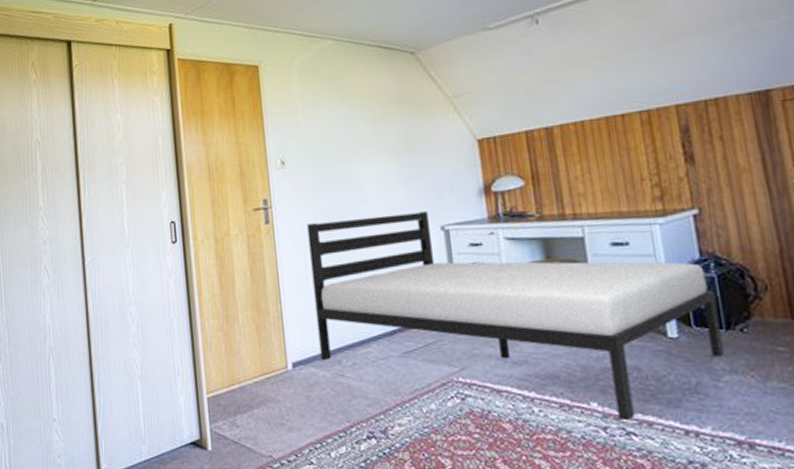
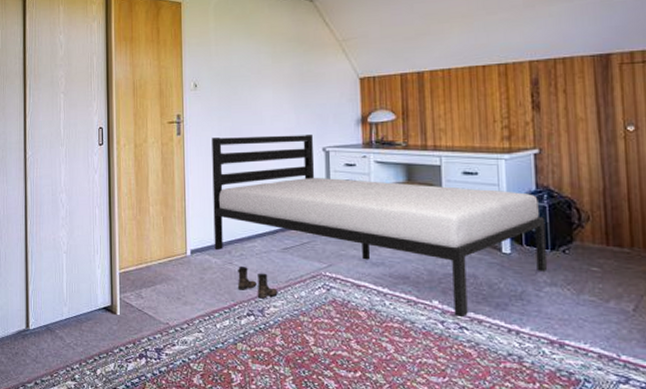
boots: none [351,379,403,415] -> present [238,267,278,298]

